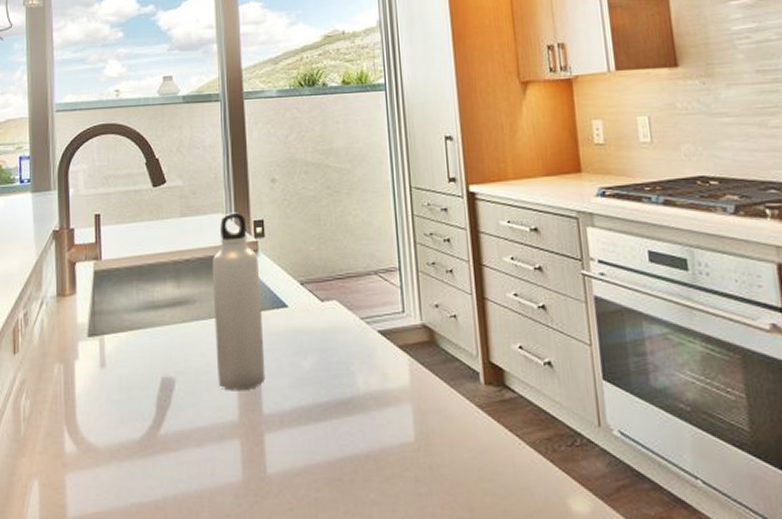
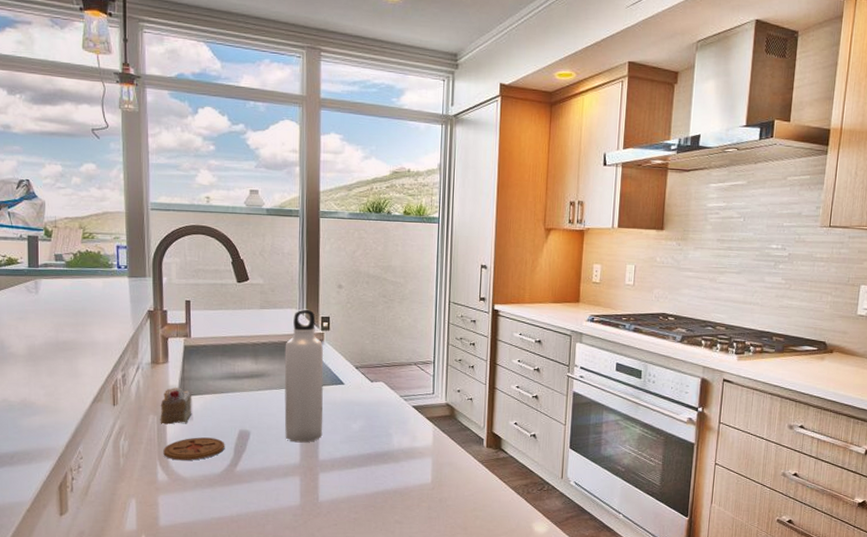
cake slice: none [67,324,105,375] -> present [160,387,192,425]
coaster: none [71,390,145,424] -> present [163,437,225,461]

